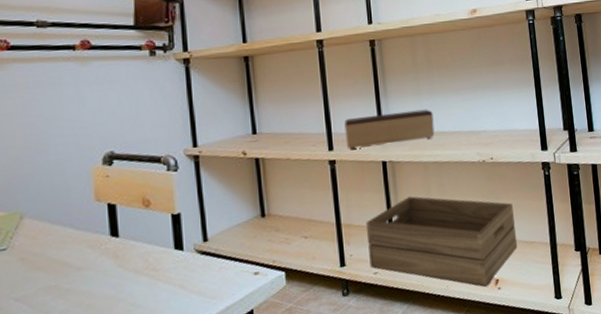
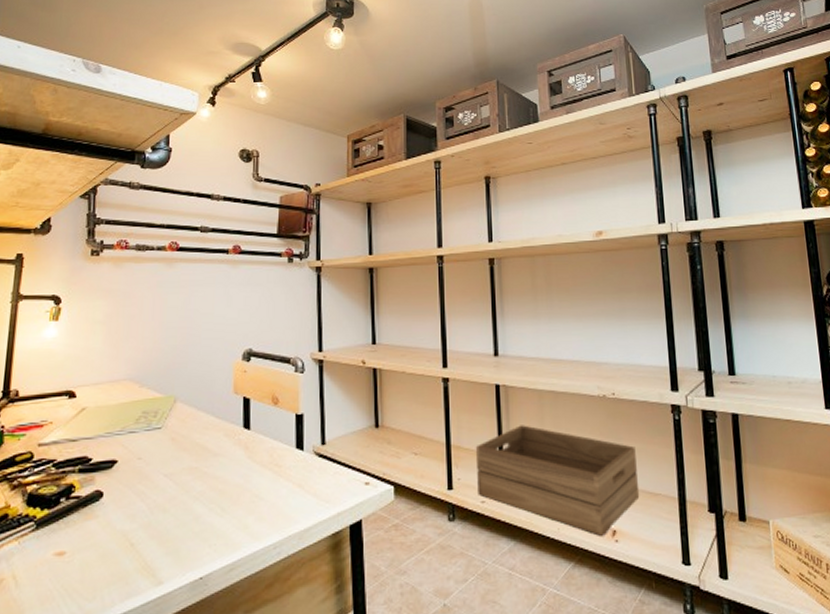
decorative box: present [344,109,435,150] -> none [460,333,552,370]

